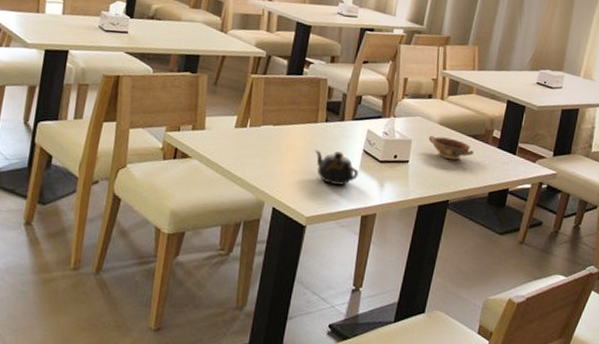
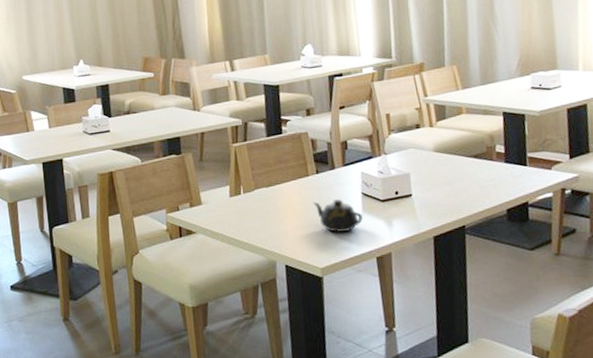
bowl: present [428,136,474,160] -> none [426,163,480,185]

